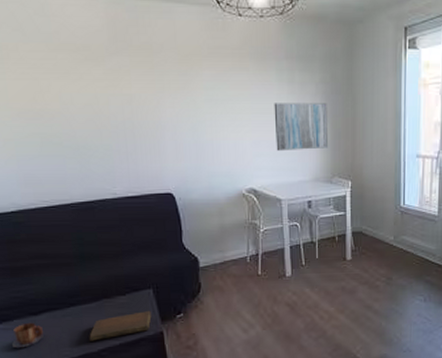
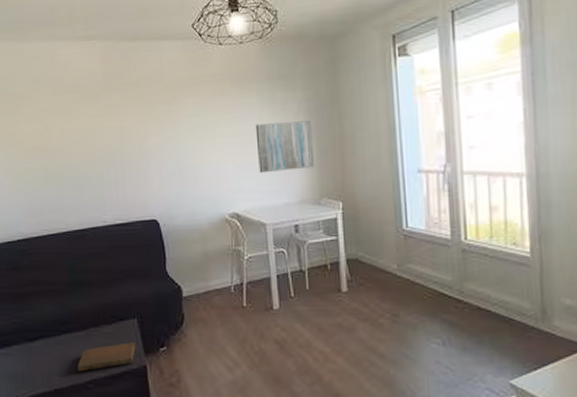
mug: present [11,322,43,348] -> none [9,348,37,375]

